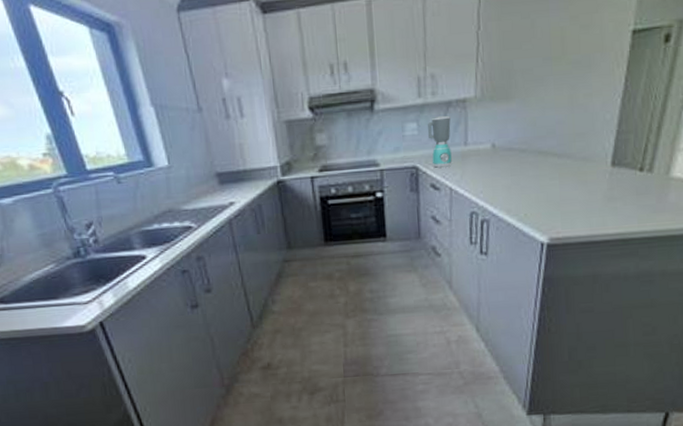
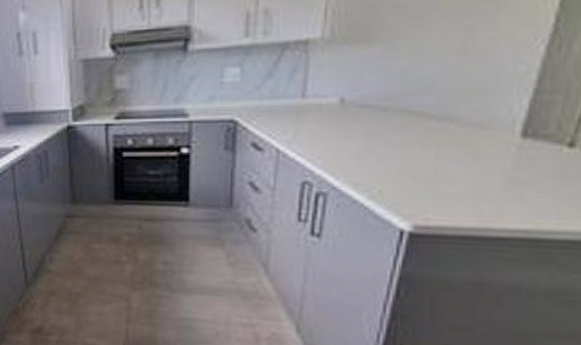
blender: present [428,115,452,168] -> none [254,59,285,123]

